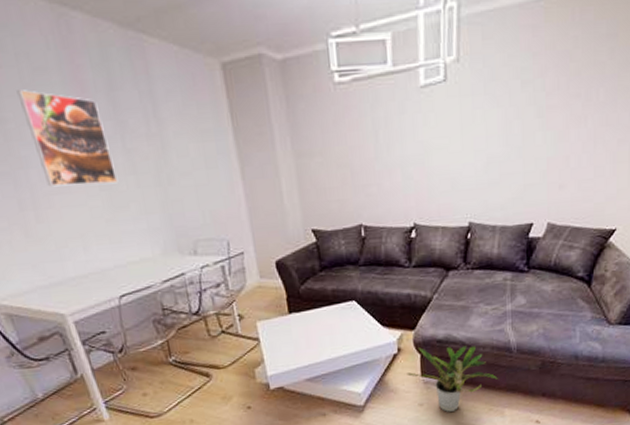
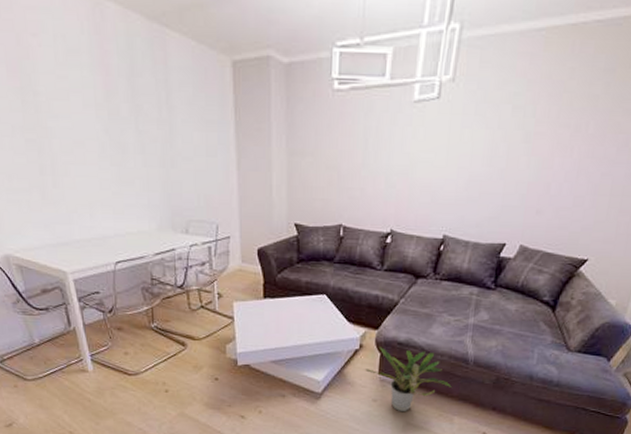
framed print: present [16,89,119,187] -> none [51,68,128,161]

